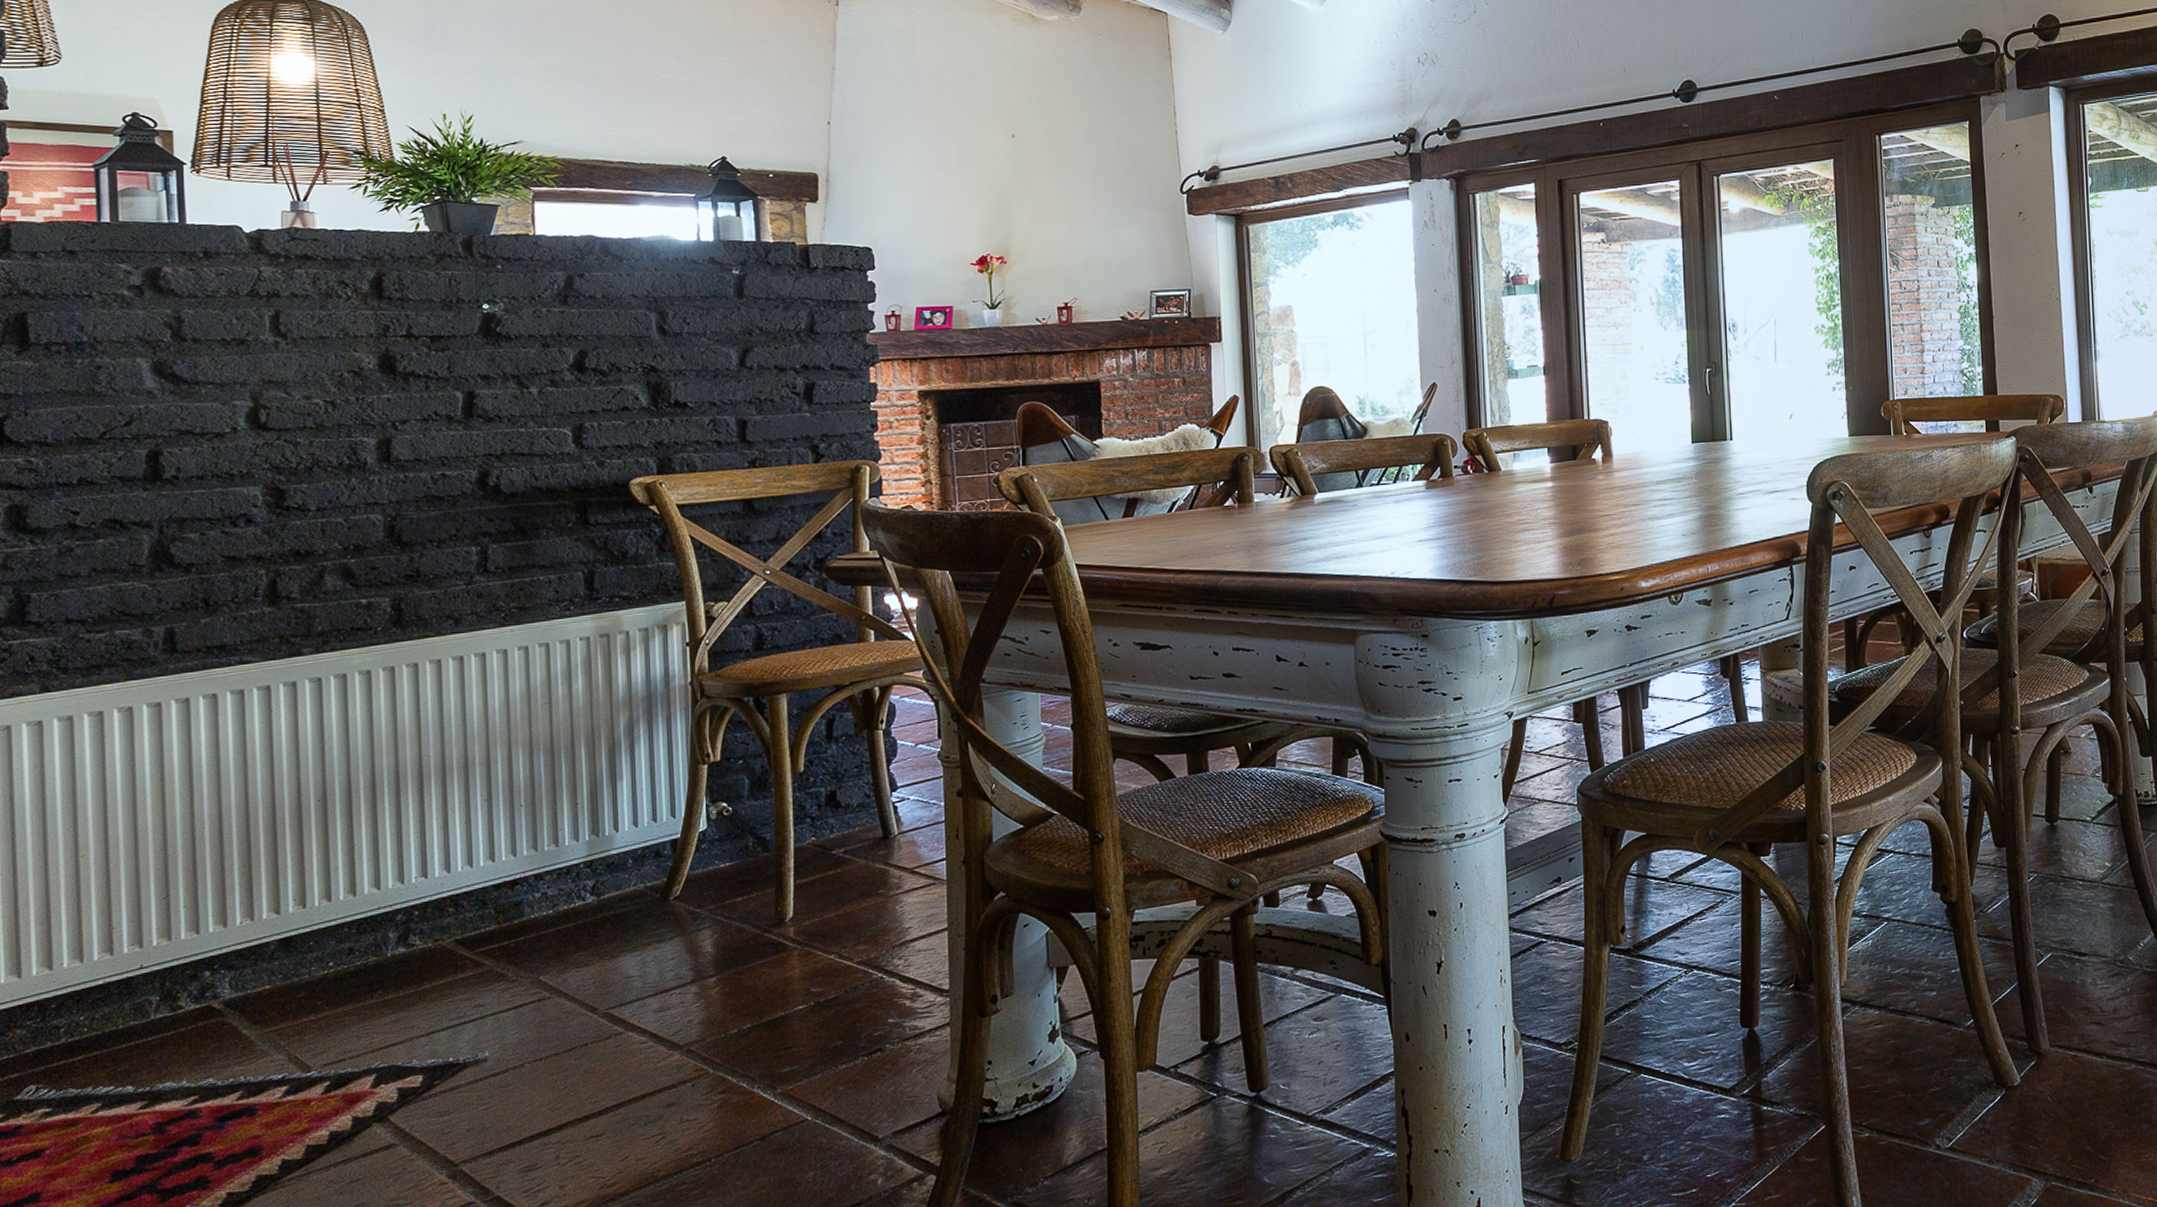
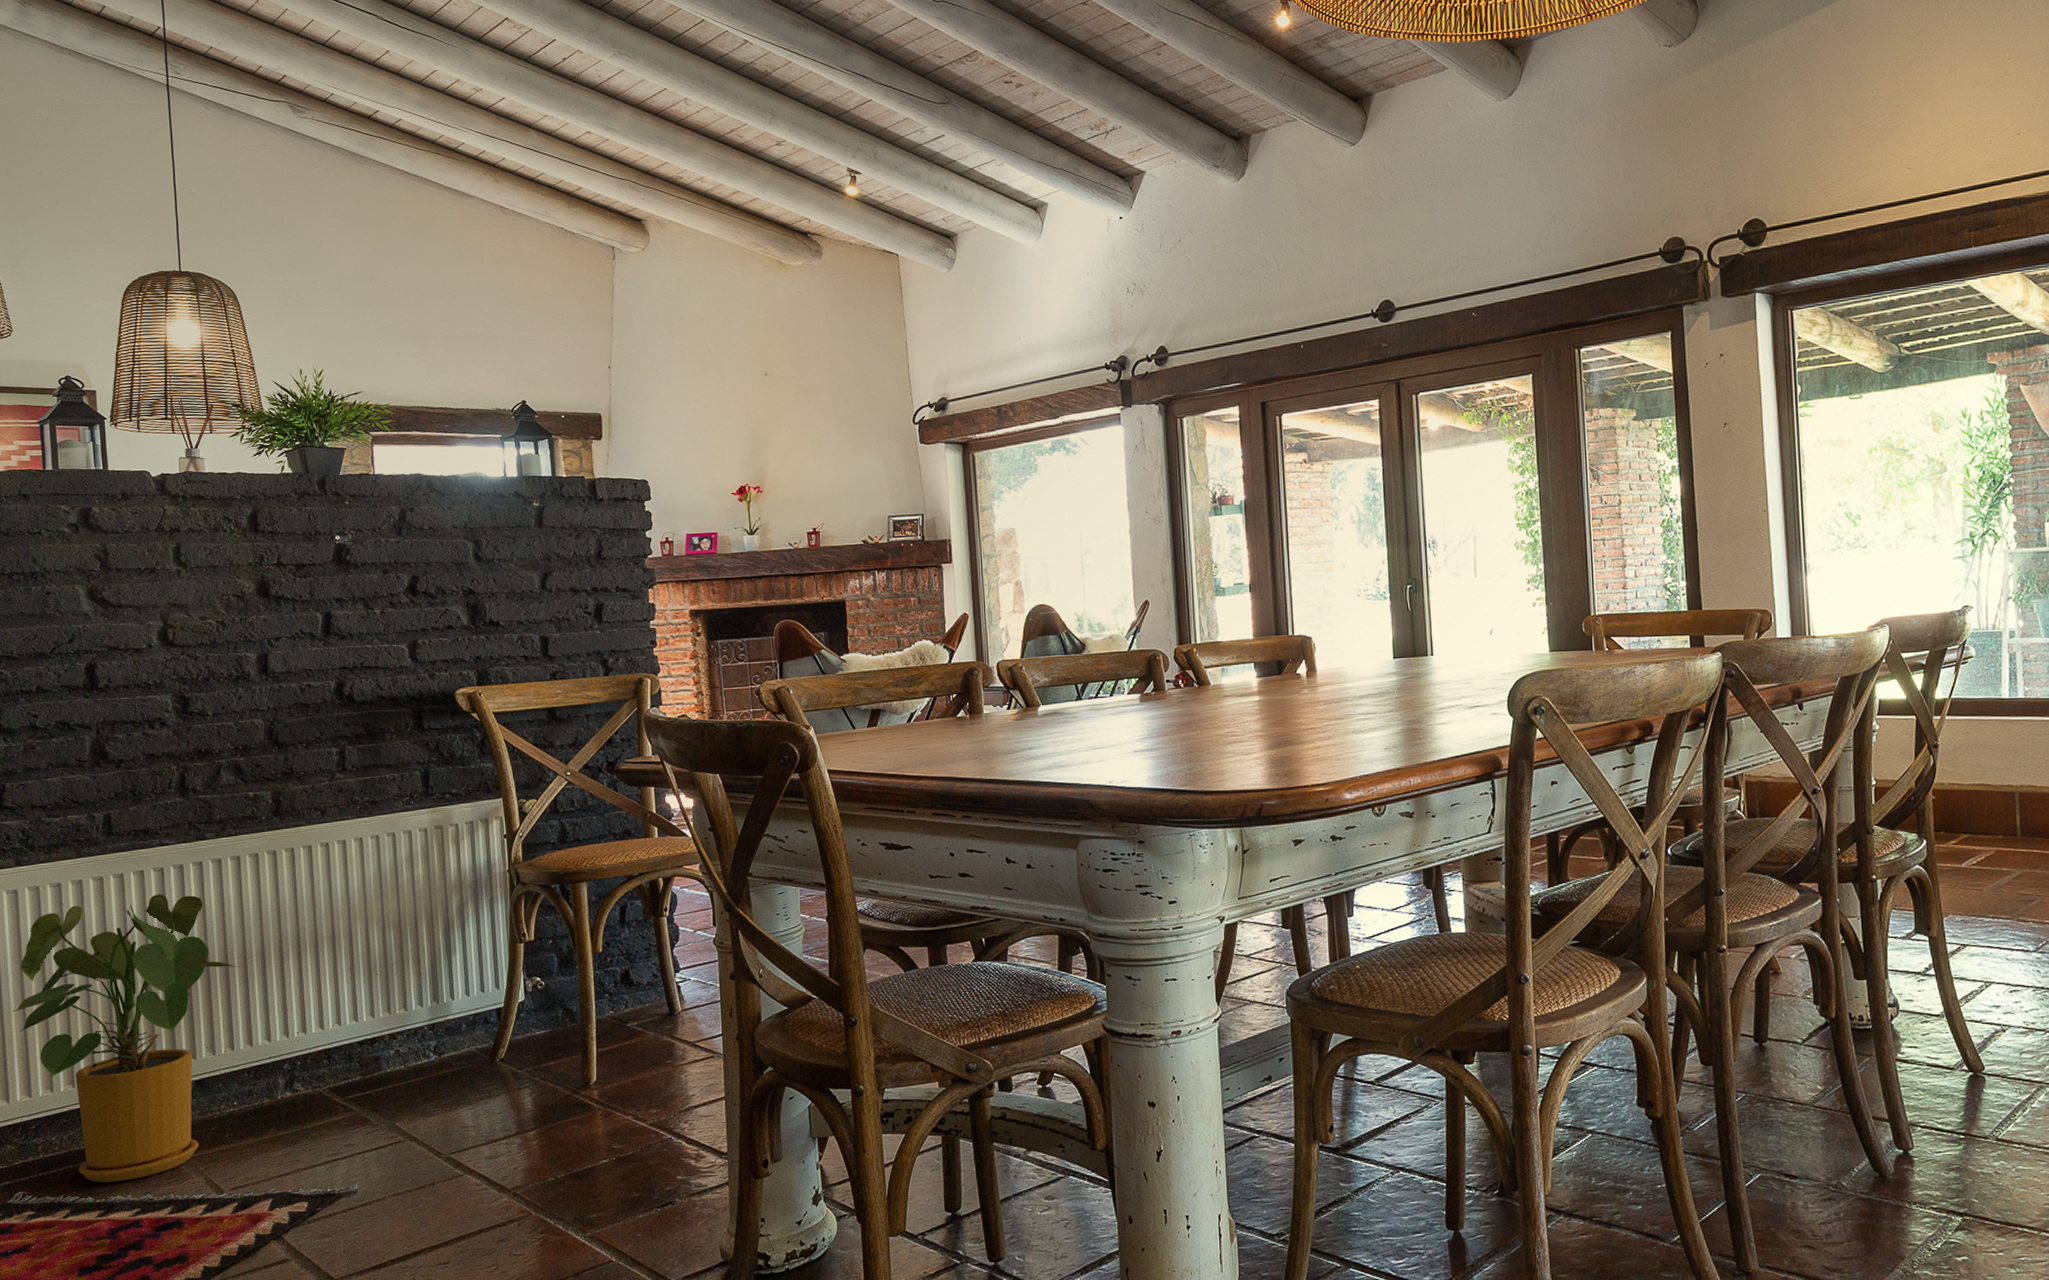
house plant: none [29,721,347,1068] -> present [12,894,243,1182]

